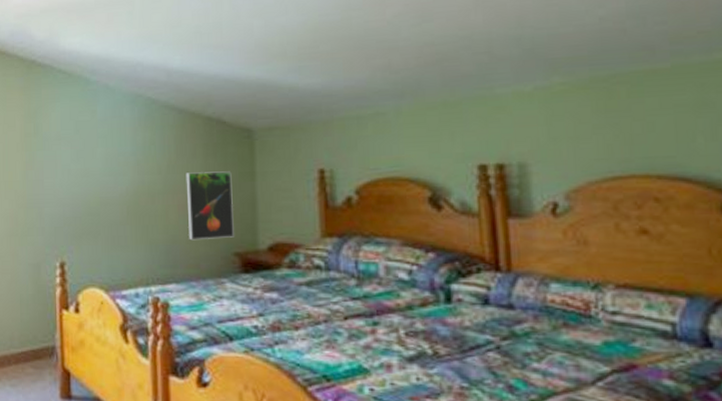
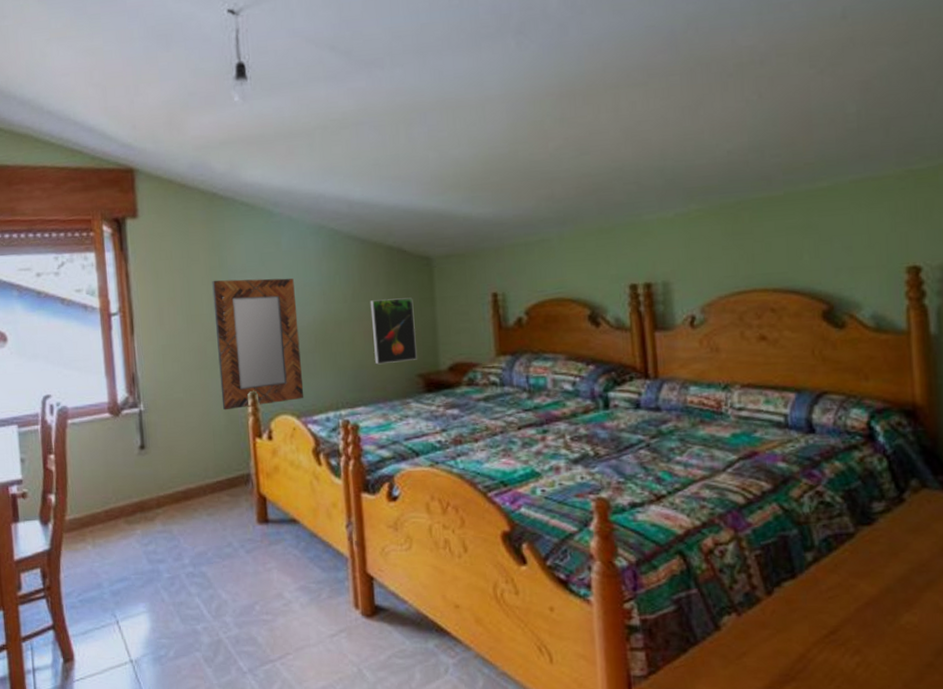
home mirror: none [26,147,114,280] -> present [212,278,304,411]

